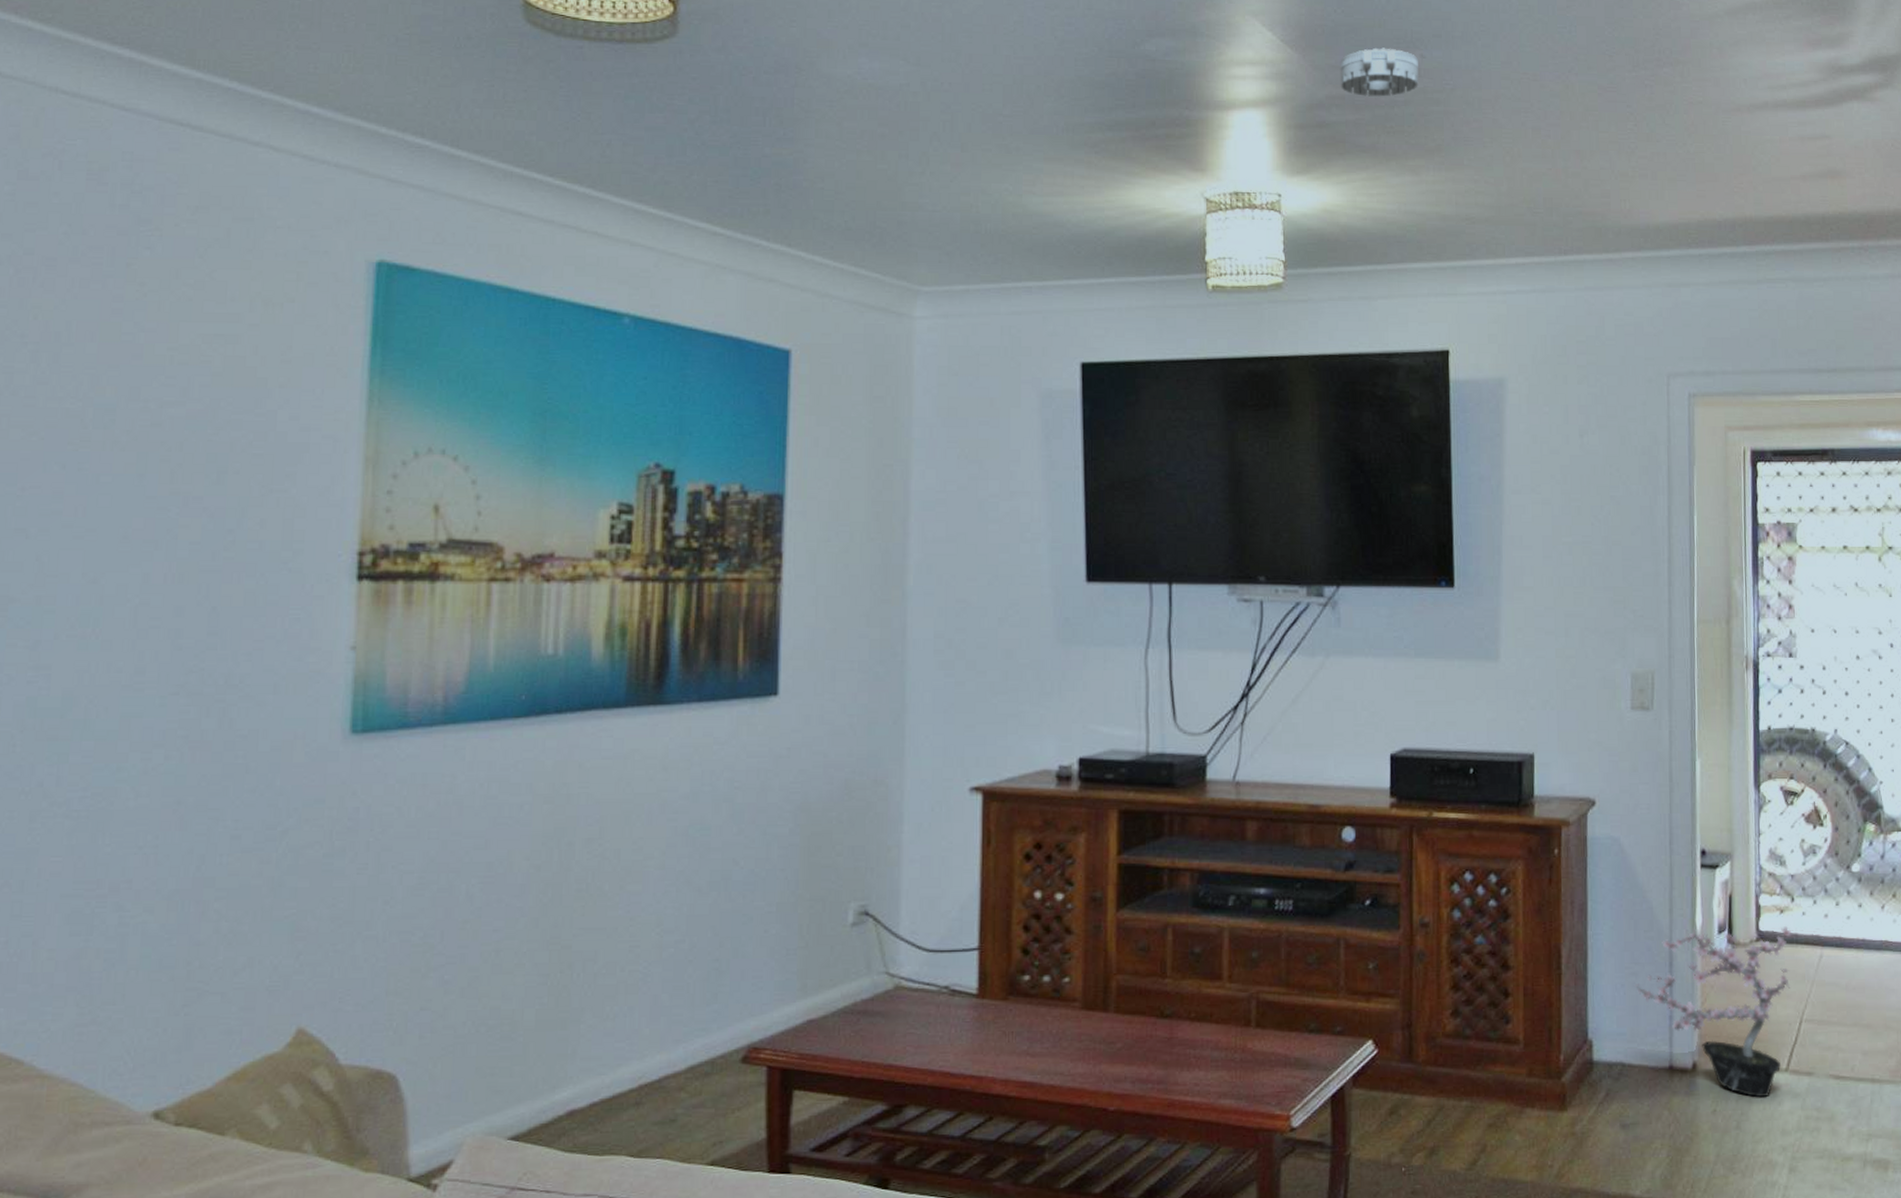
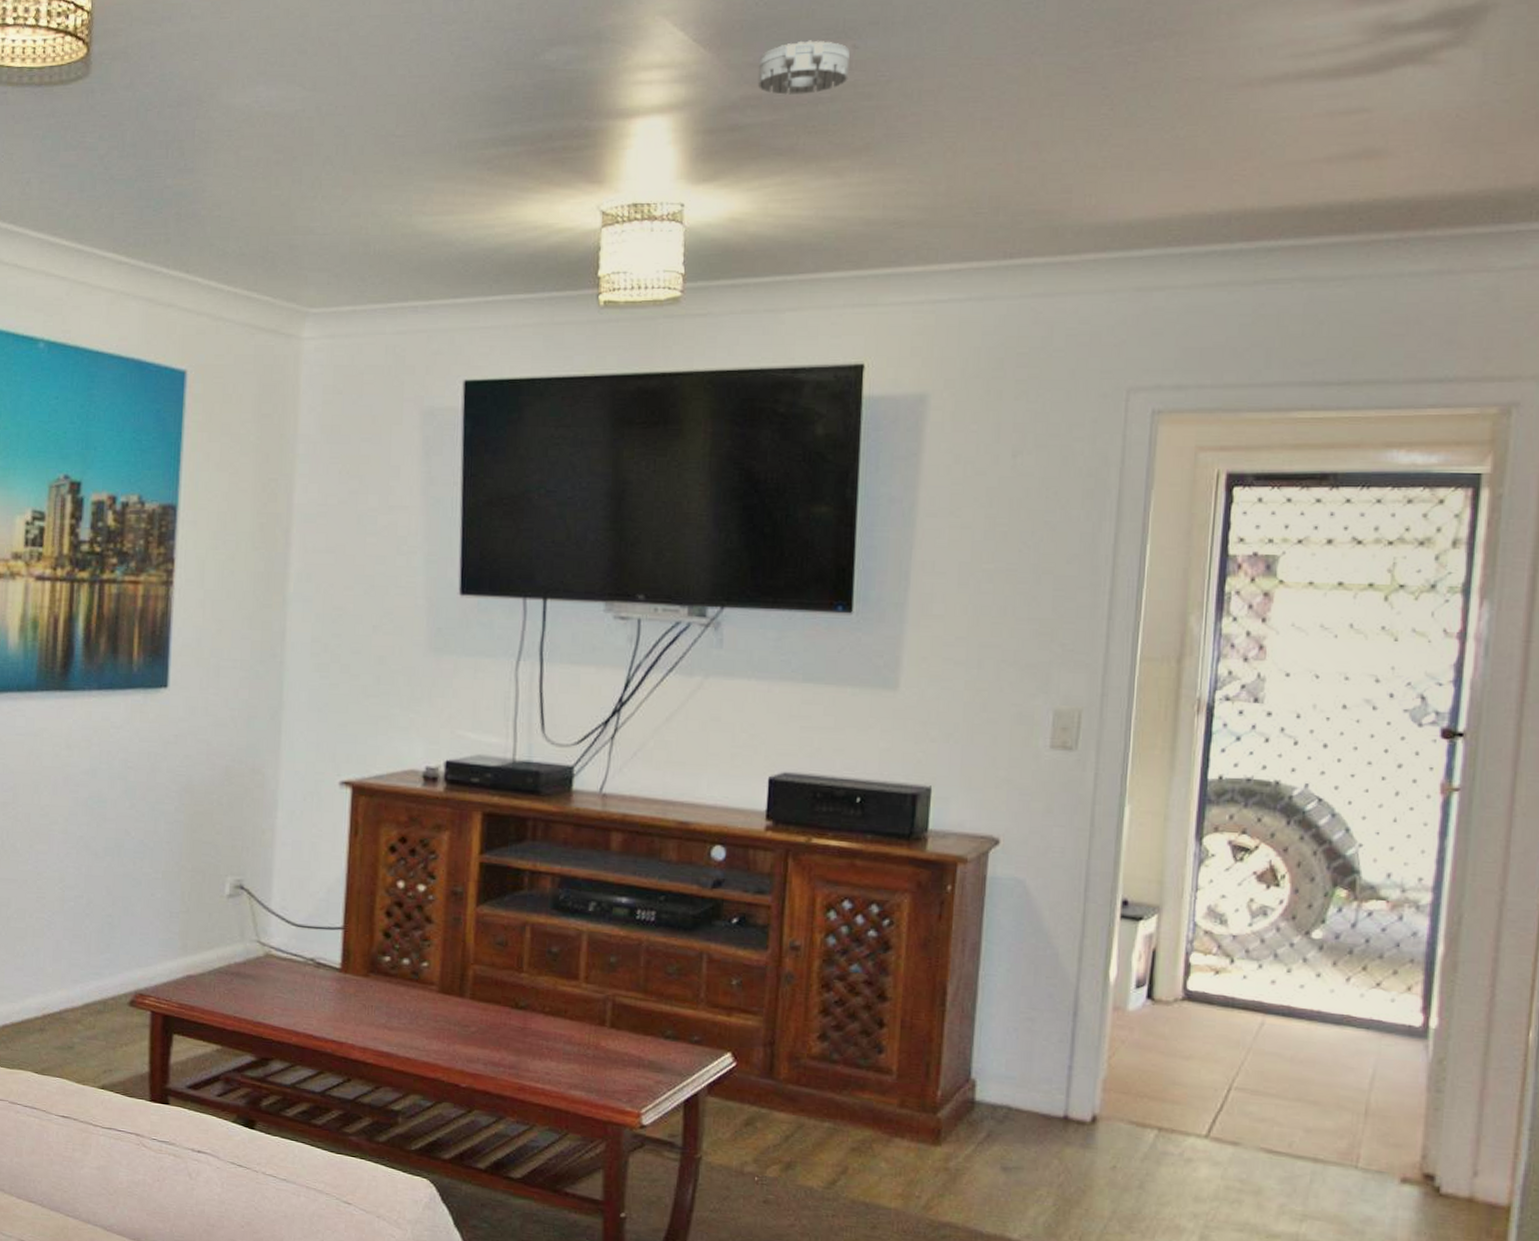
potted plant: present [1634,926,1792,1098] -> none [1029,980,1228,1162]

